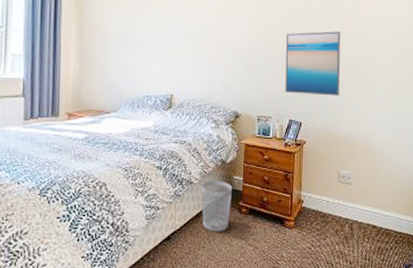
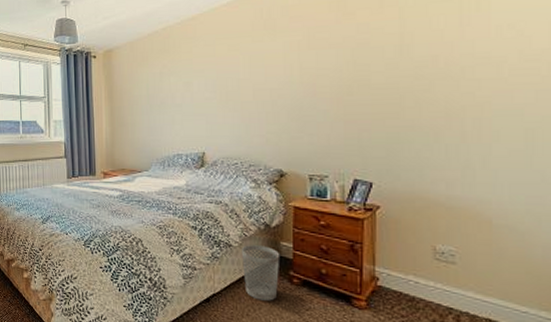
wall art: present [285,31,340,96] -> none [345,65,432,149]

